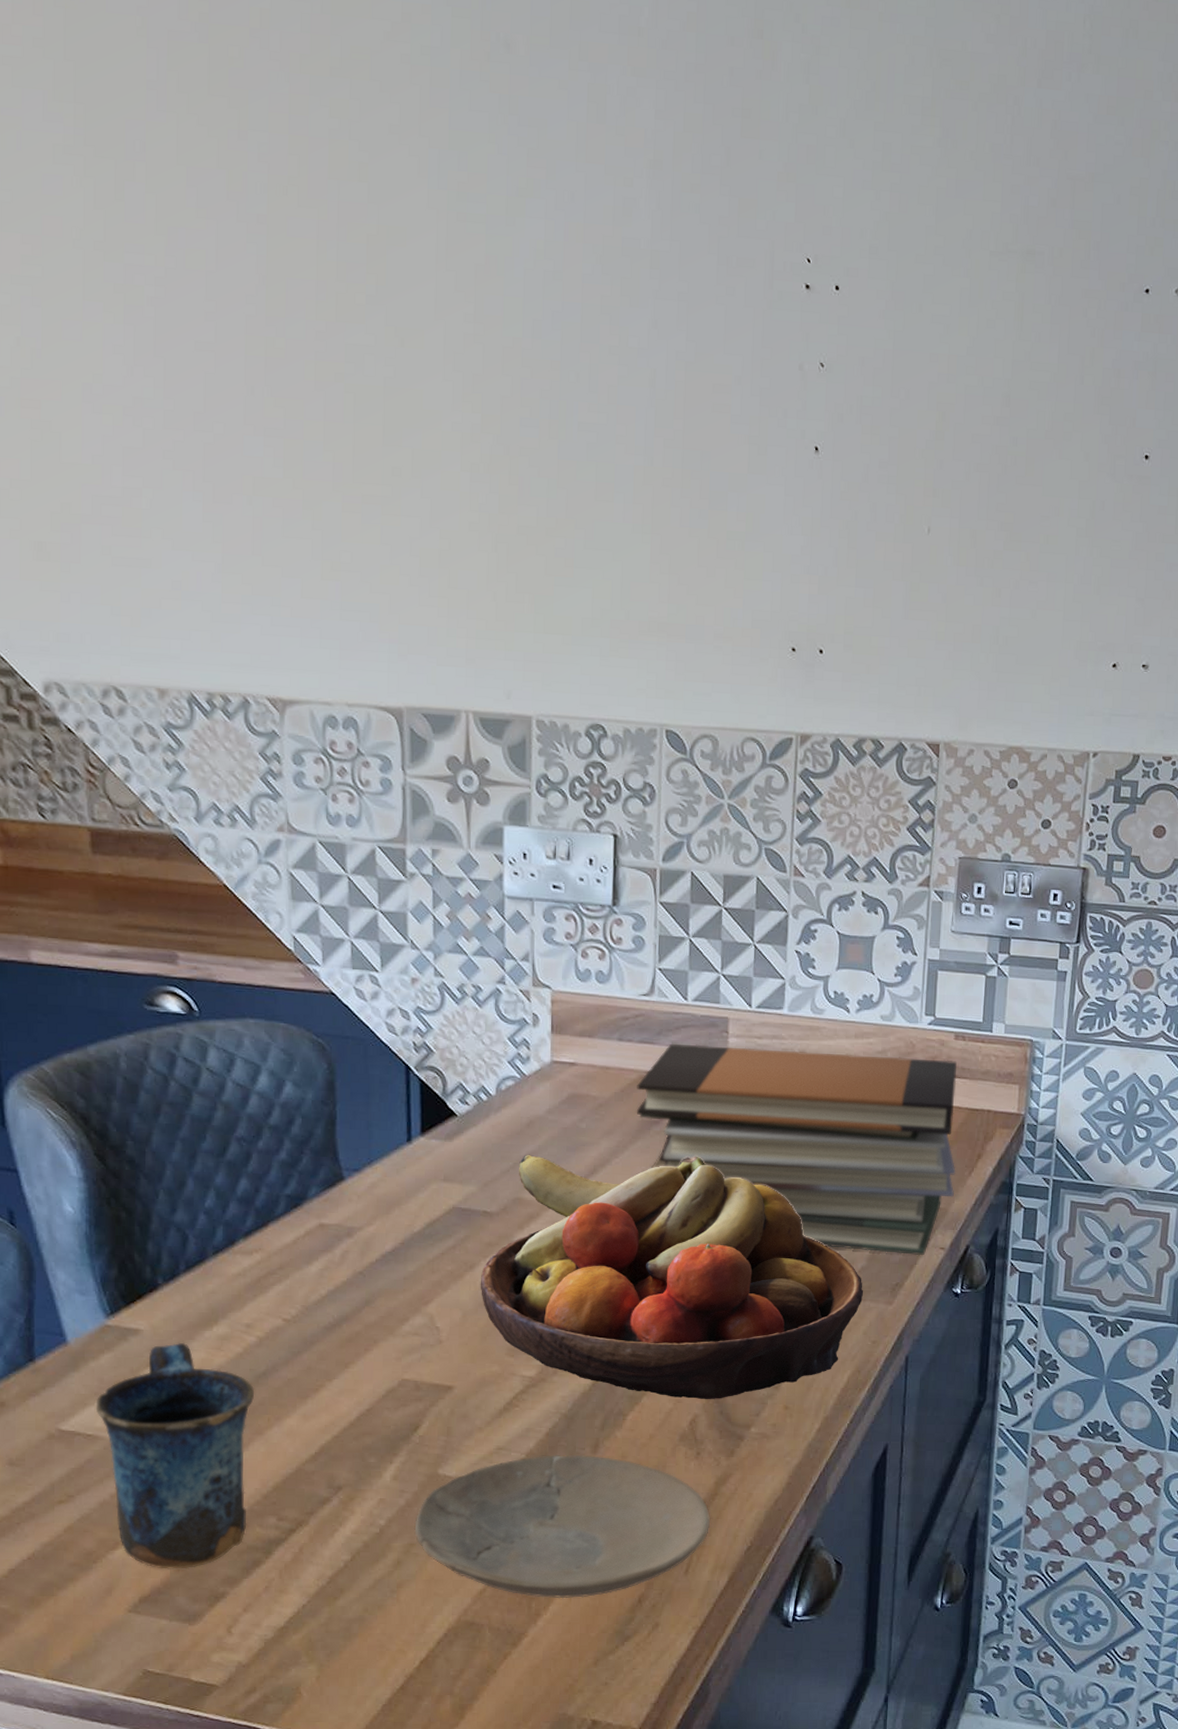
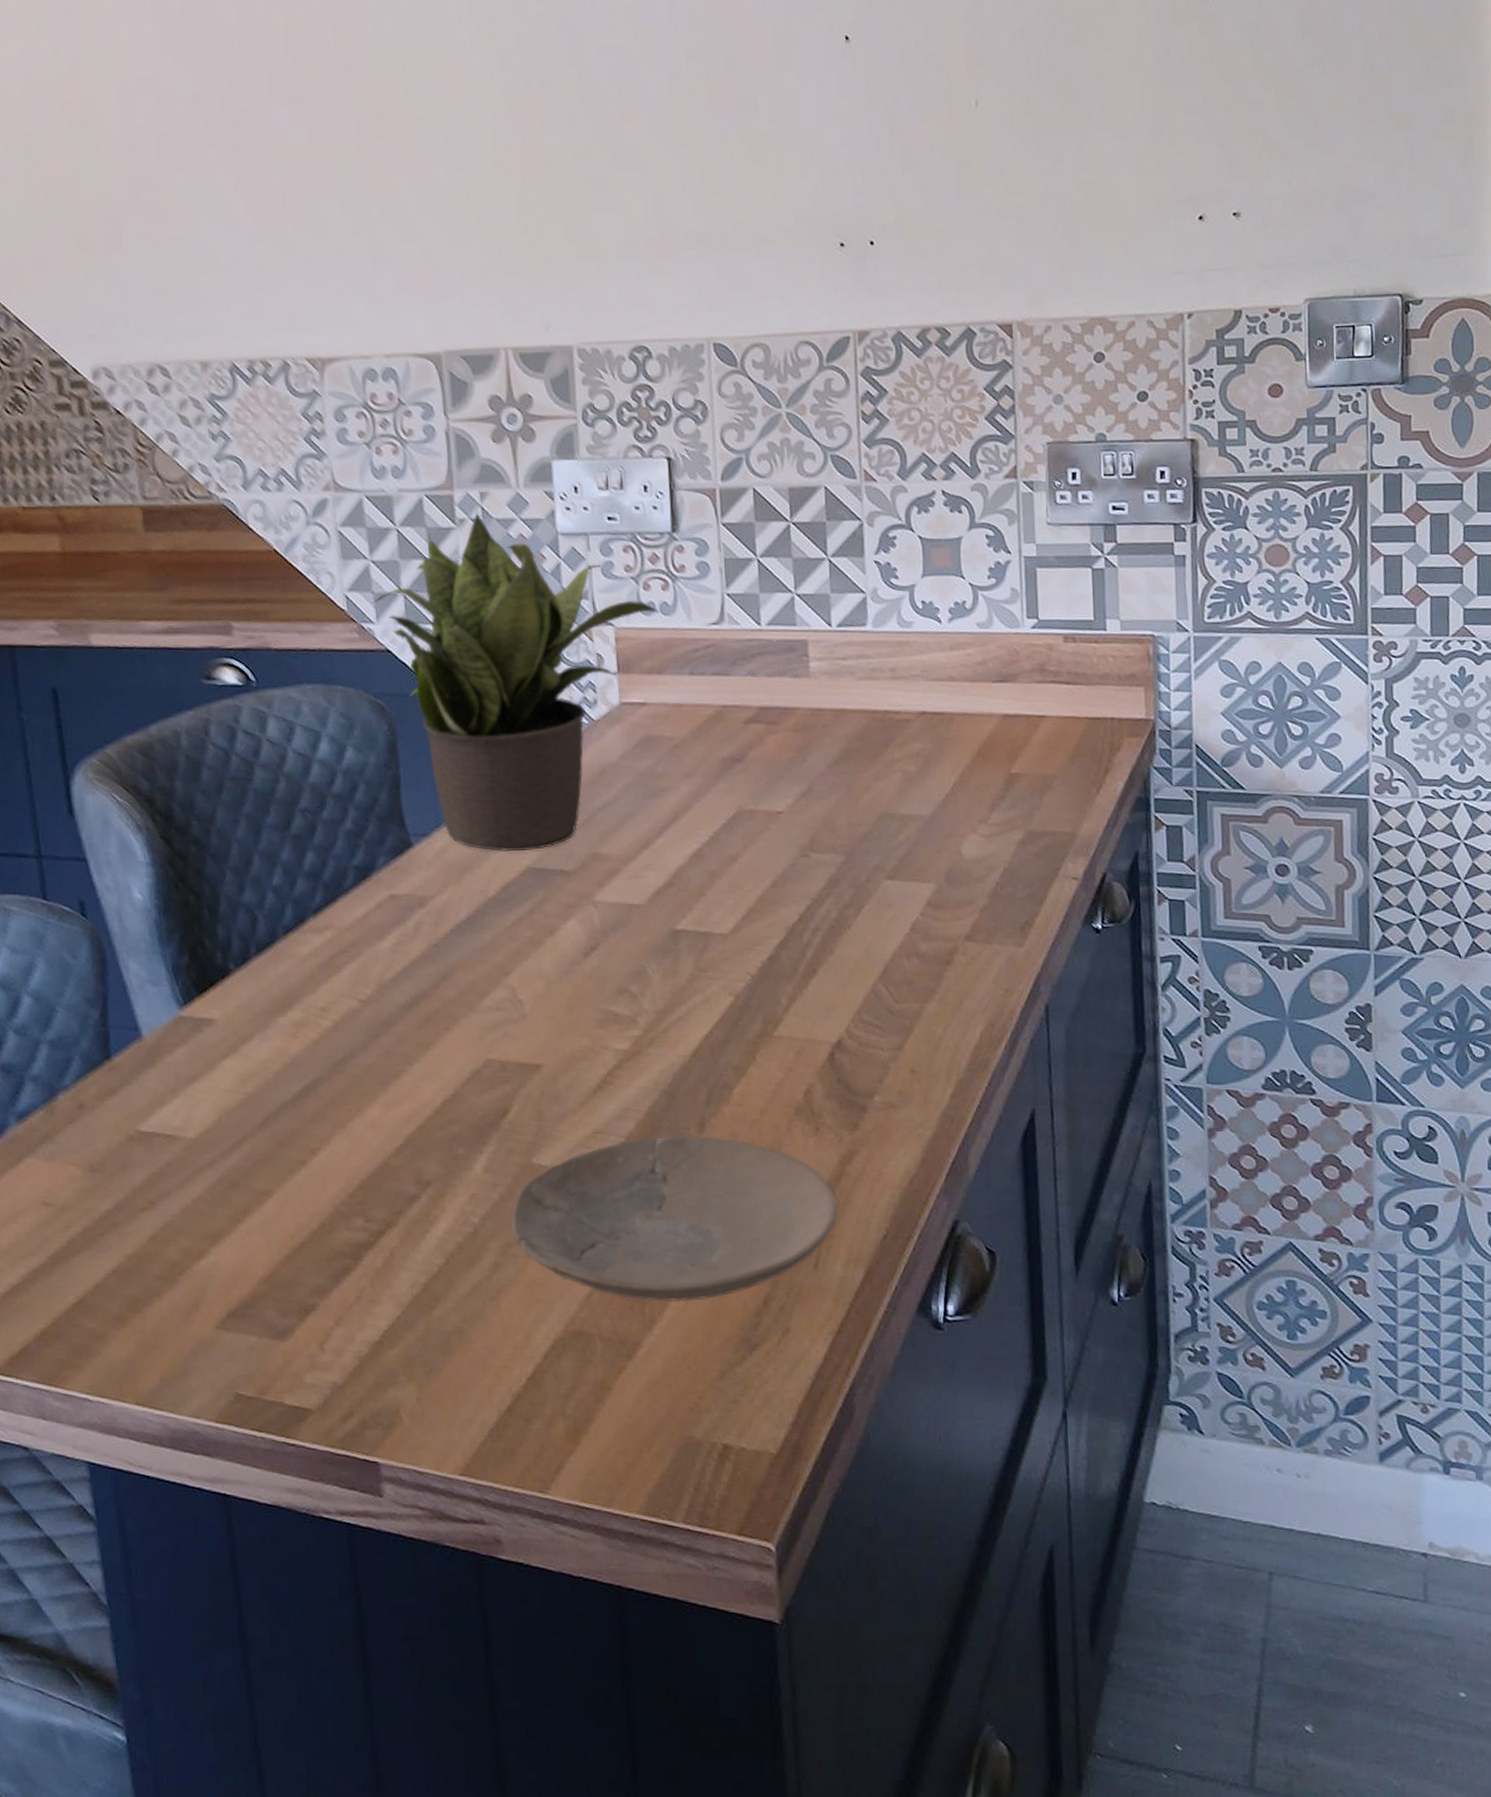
mug: present [95,1342,255,1569] -> none [173,1030,334,1280]
potted plant: none [319,867,595,1192] -> present [372,511,659,852]
fruit bowl: present [480,1155,863,1400] -> none [562,793,988,1067]
book stack: present [636,1043,957,1256] -> none [714,665,1082,889]

